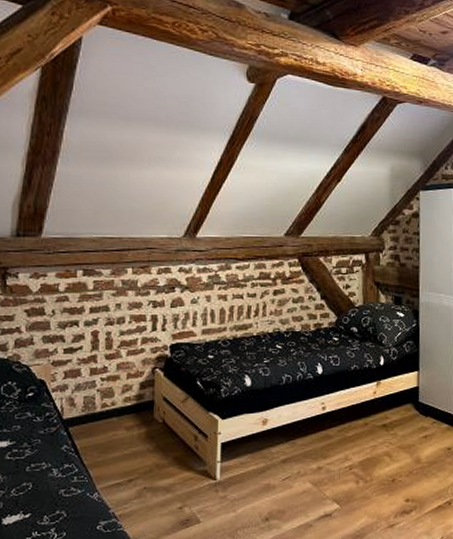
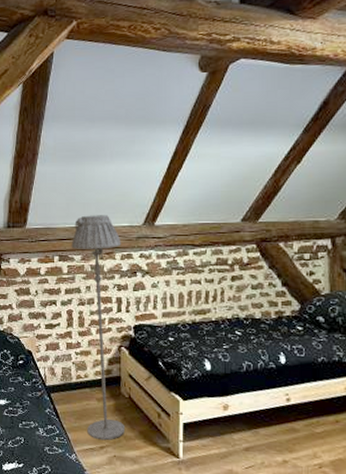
floor lamp: none [98,224,159,473] -> present [71,215,126,441]

